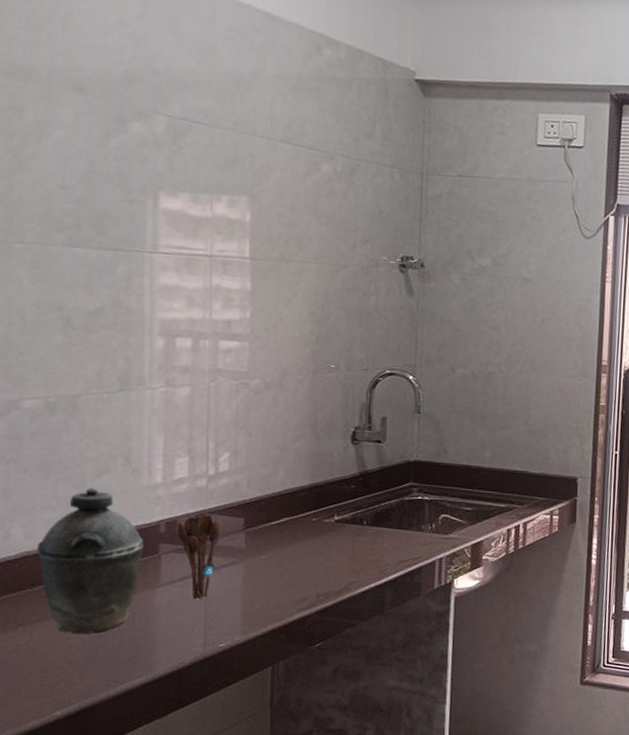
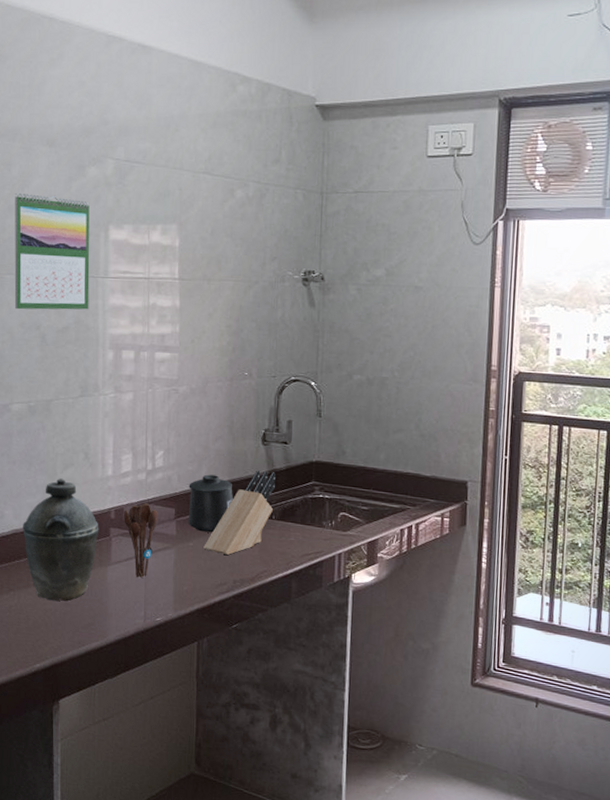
calendar: none [26,145,133,289] -> present [14,192,90,310]
mug: none [260,478,316,543] -> present [187,474,233,533]
knife block: none [280,471,368,567] -> present [203,470,277,555]

